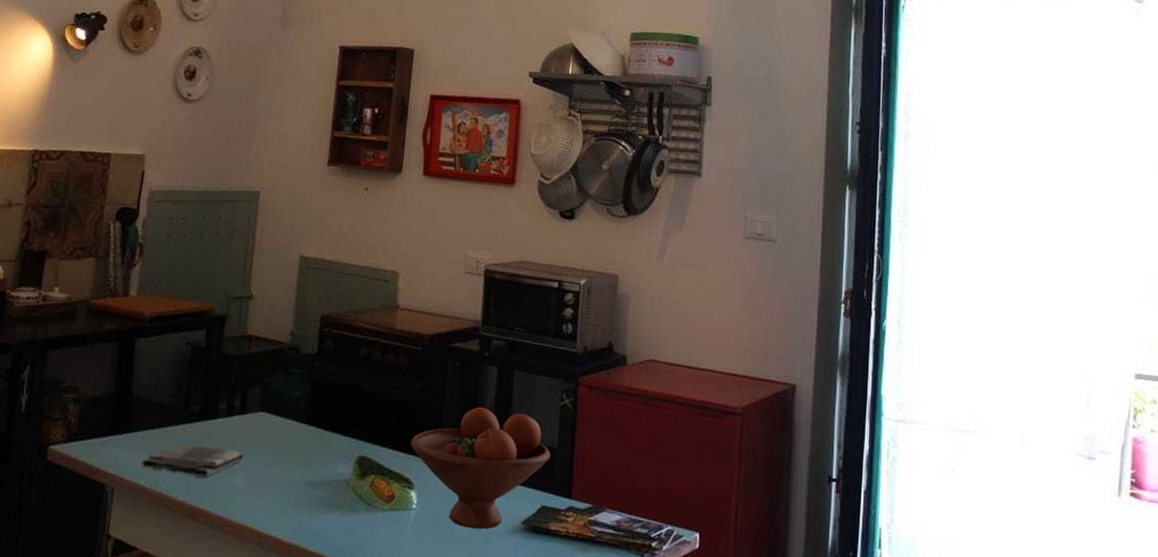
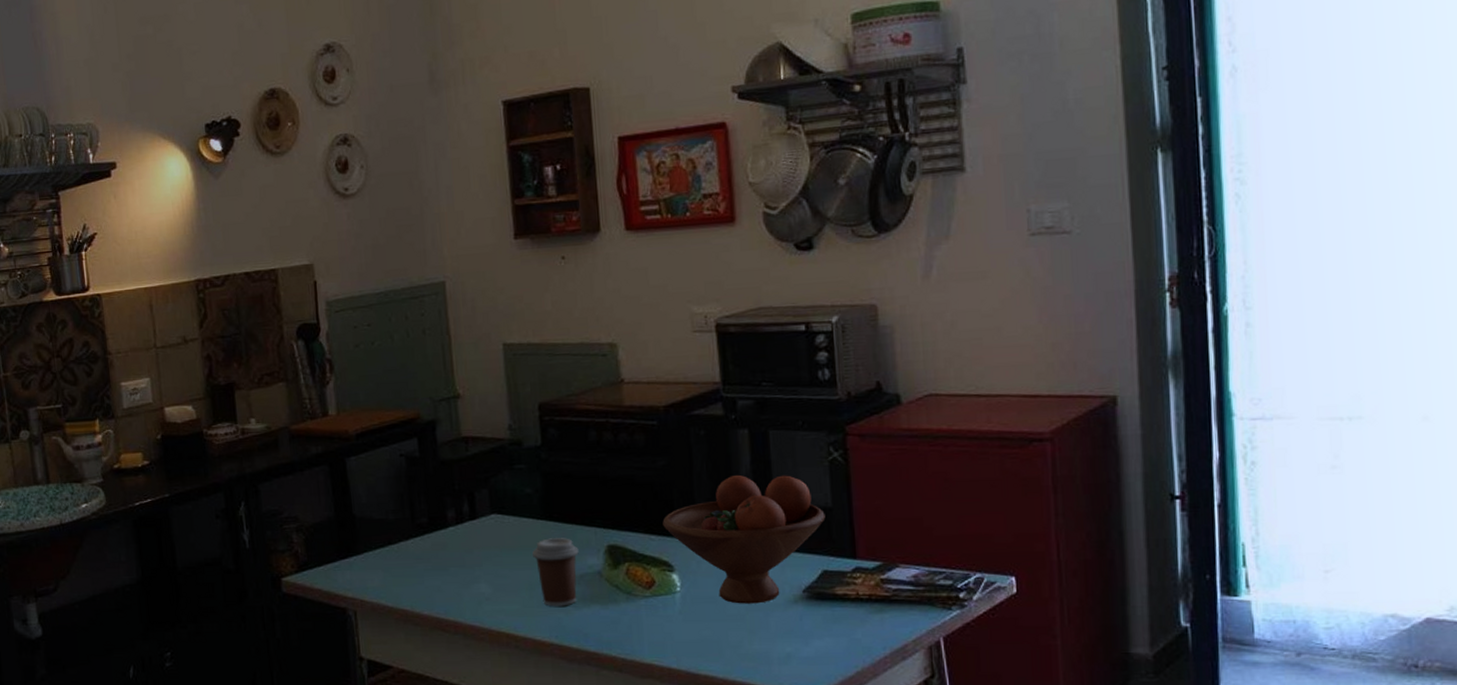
dish towel: present [141,444,244,478] -> none [378,557,484,589]
coffee cup: none [290,442,333,509] -> present [532,538,579,607]

